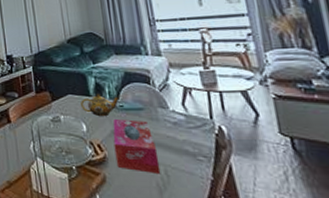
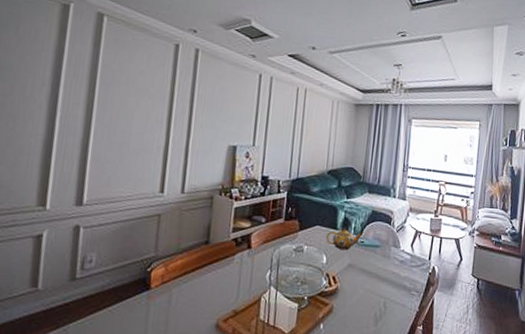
tissue box: present [113,119,161,175] -> none [345,254,382,306]

